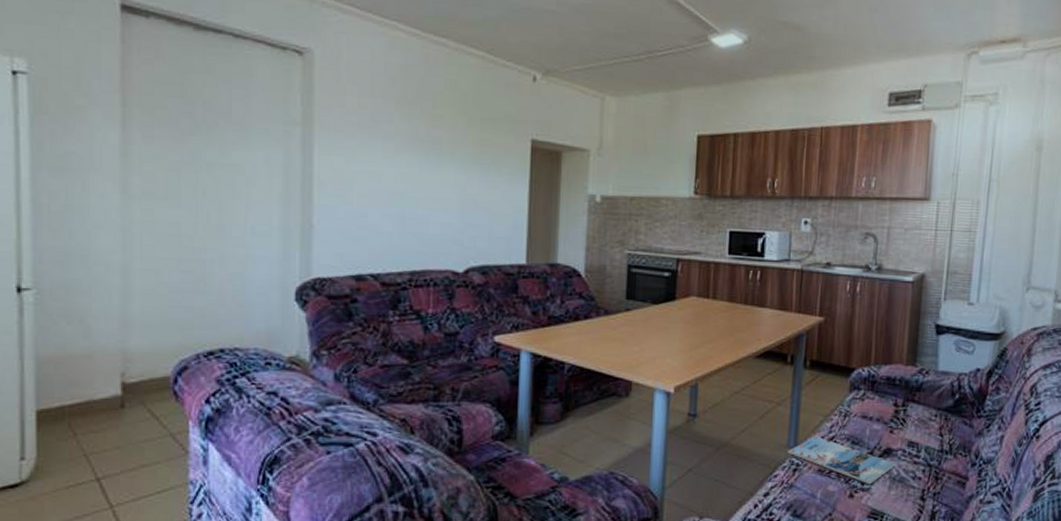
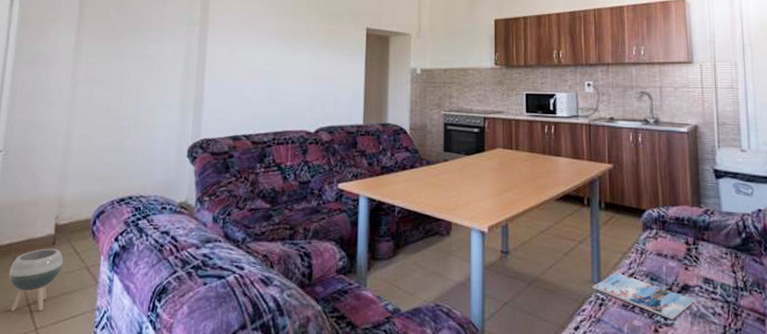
planter: none [65,412,138,488] -> present [9,248,64,312]

